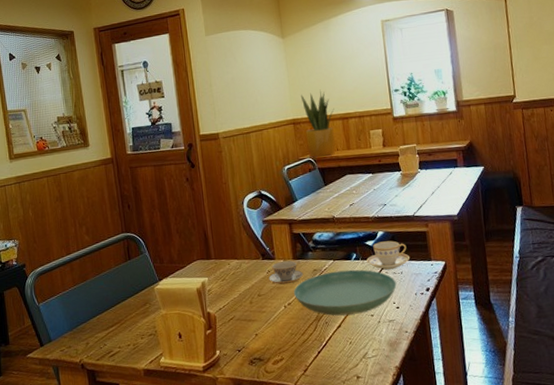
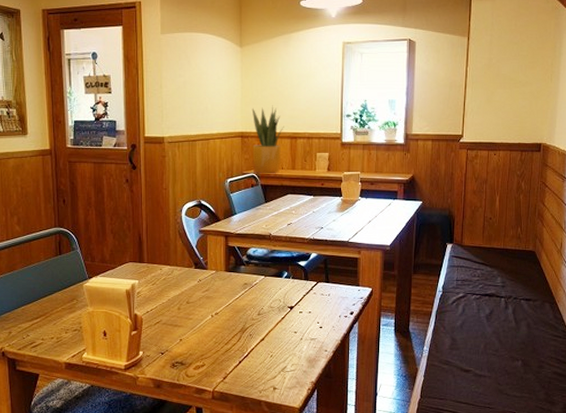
teacup: present [268,260,304,285] -> none [199,271,234,295]
saucer: present [293,269,397,316] -> none [221,287,323,330]
teacup: present [366,240,411,270] -> none [297,263,340,290]

